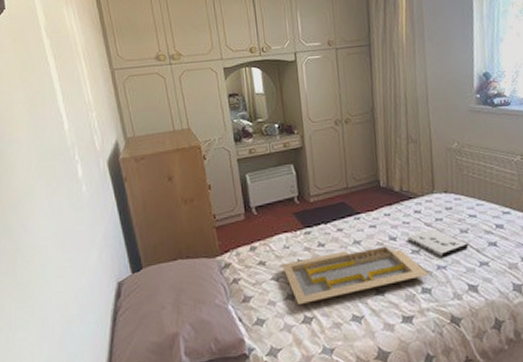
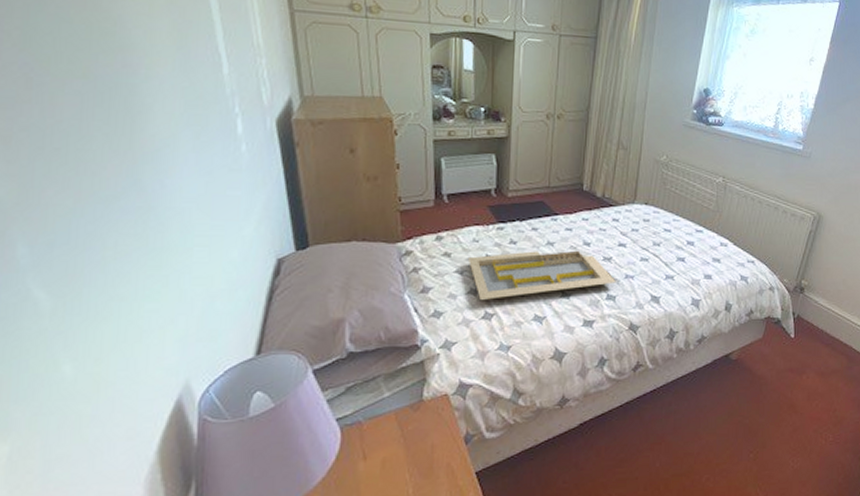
book: present [407,228,468,257] -> none [602,238,658,267]

